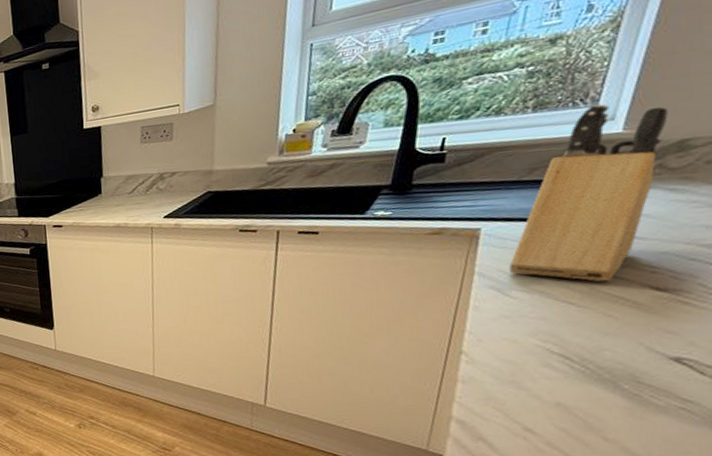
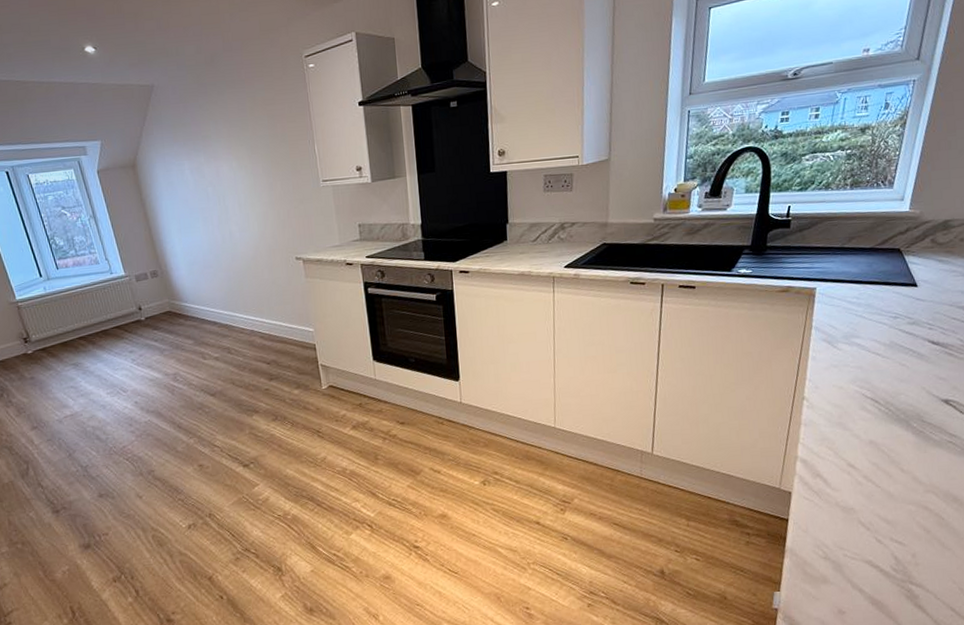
knife block: present [509,104,668,282] -> none [836,186,937,336]

